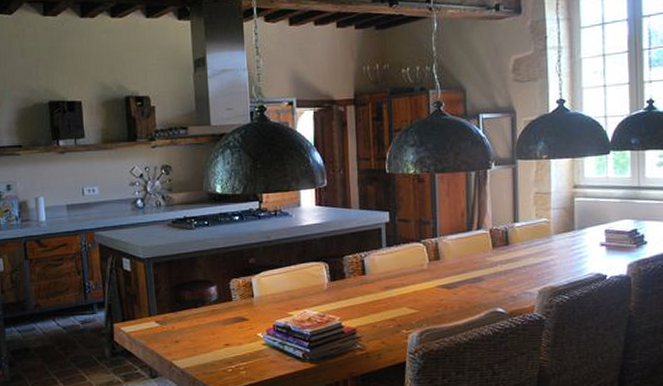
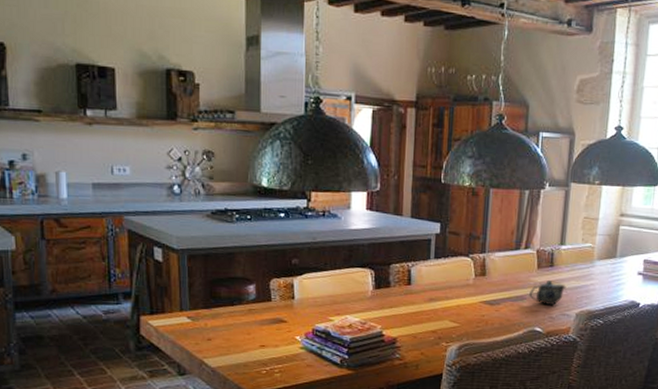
teapot: none [487,259,525,285] -> present [529,280,567,306]

